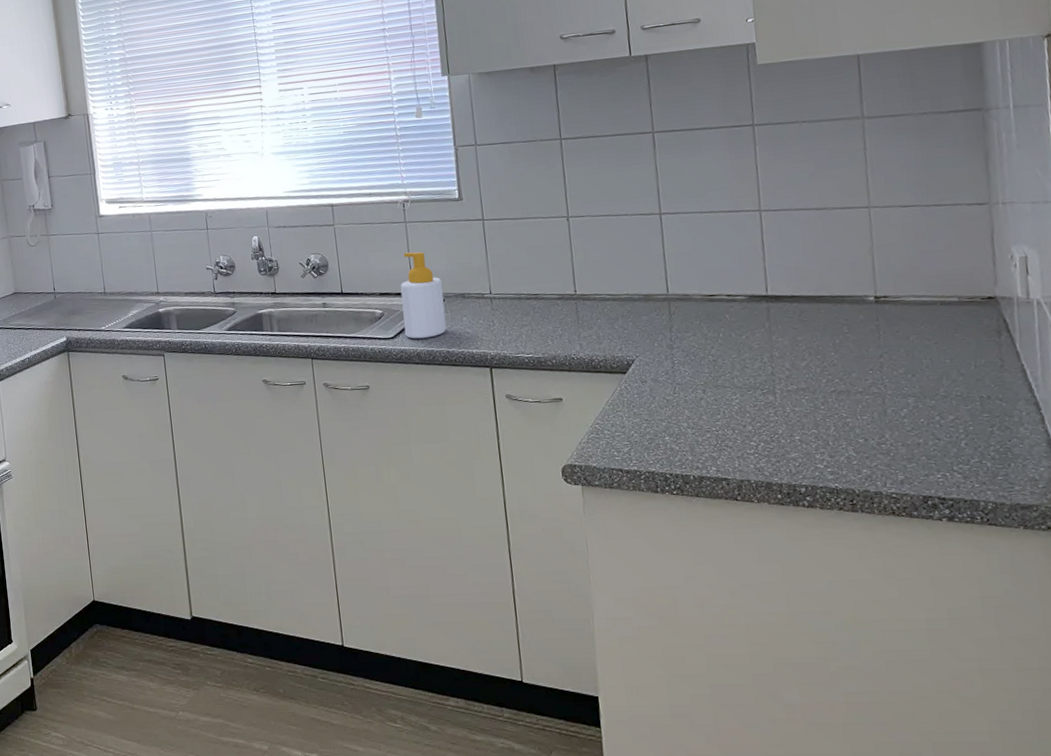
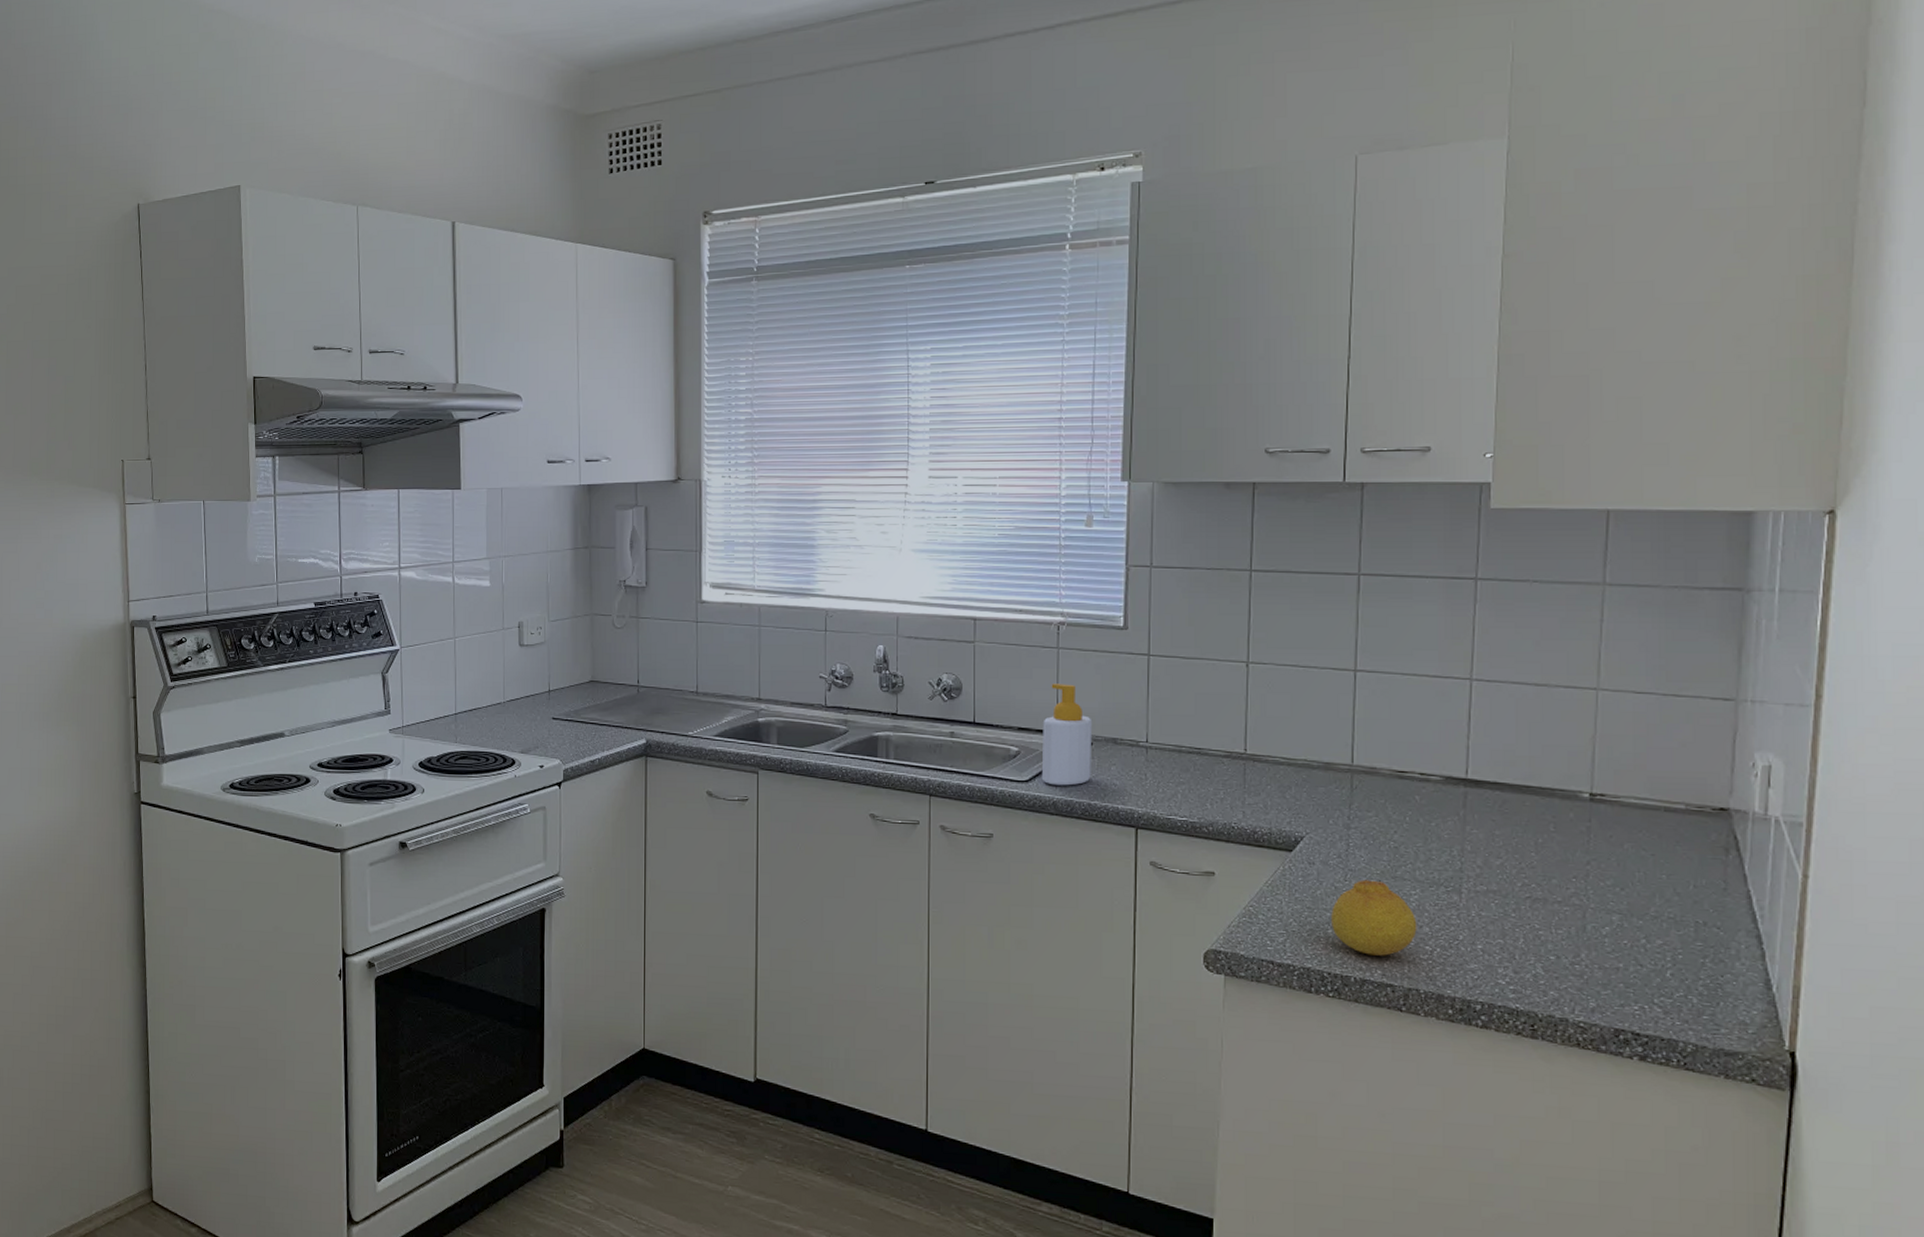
fruit: none [666,390,742,455] -> present [1331,879,1417,956]

